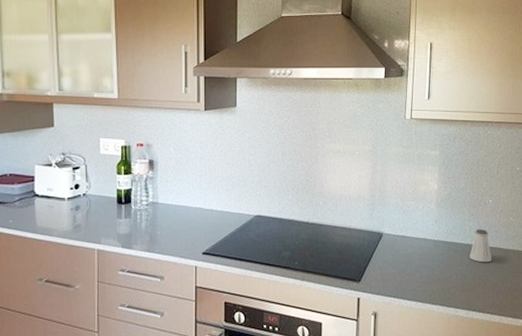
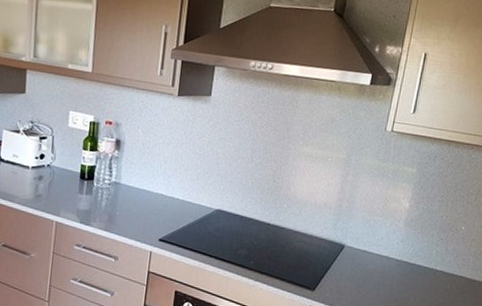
saltshaker: present [469,229,491,263] -> none [431,255,455,290]

